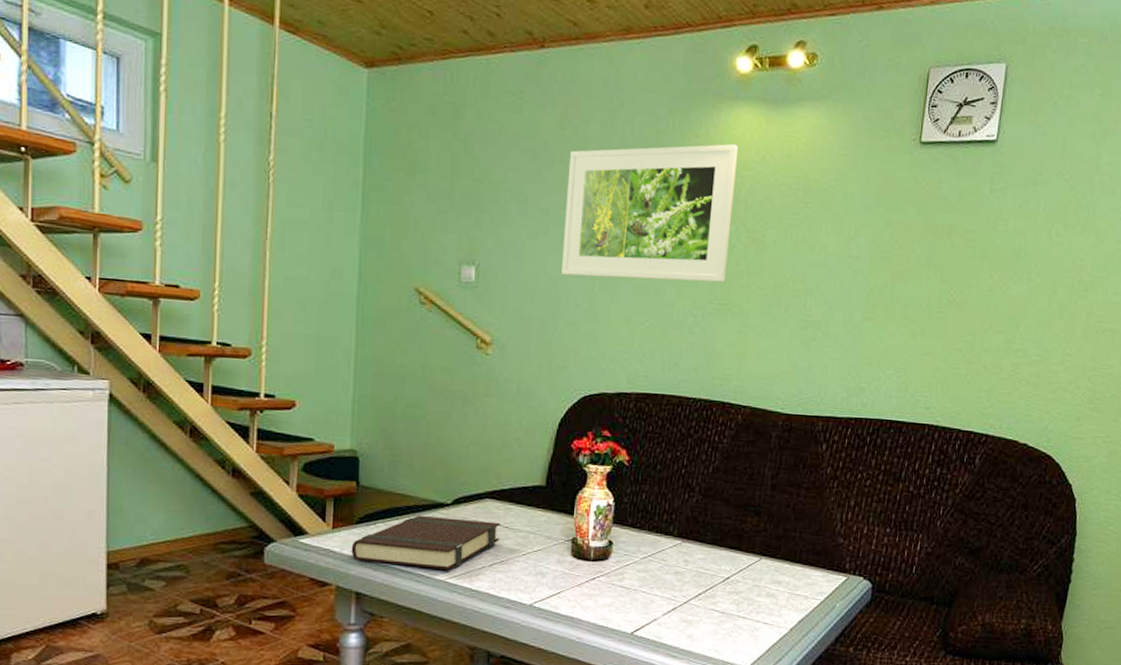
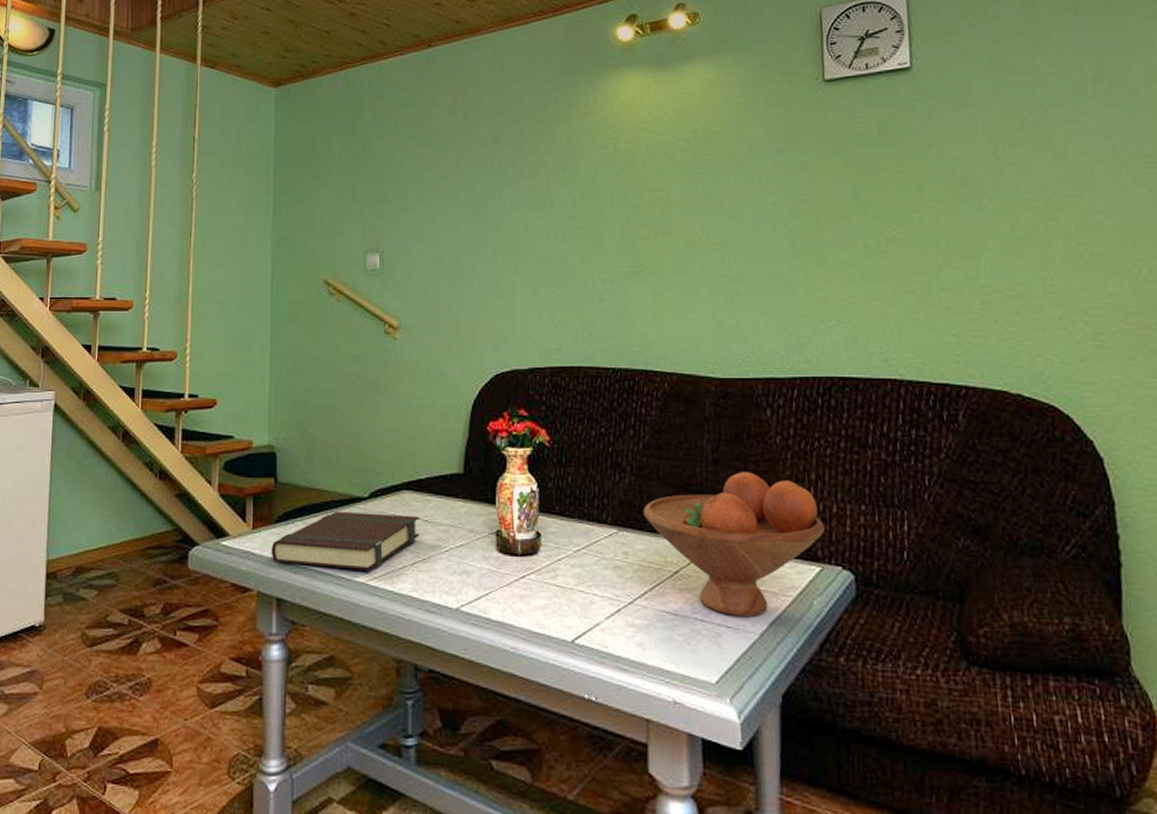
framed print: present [561,144,738,283] -> none [462,107,632,254]
fruit bowl: none [705,496,855,615] -> present [643,472,825,616]

